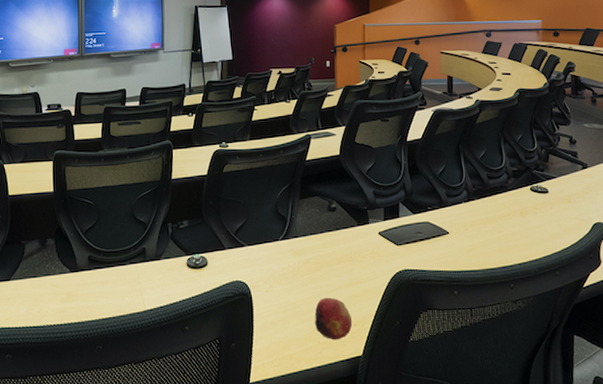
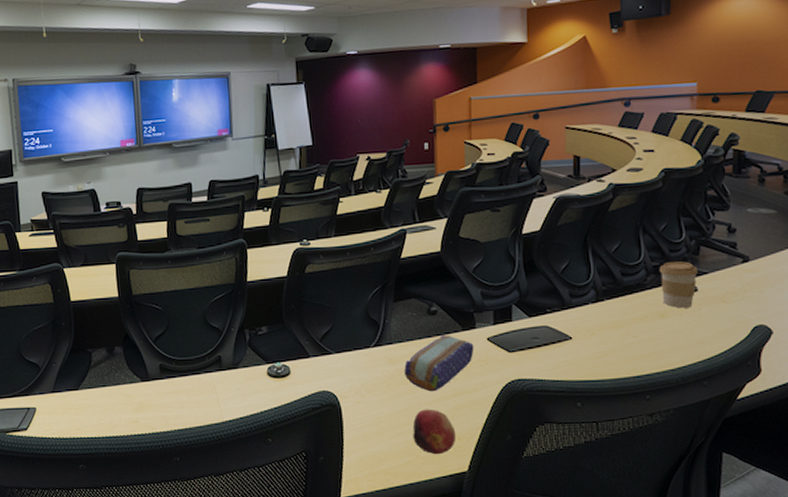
pencil case: none [307,229,368,282] -> present [404,335,474,392]
coffee cup: none [517,167,548,207] -> present [659,261,698,308]

